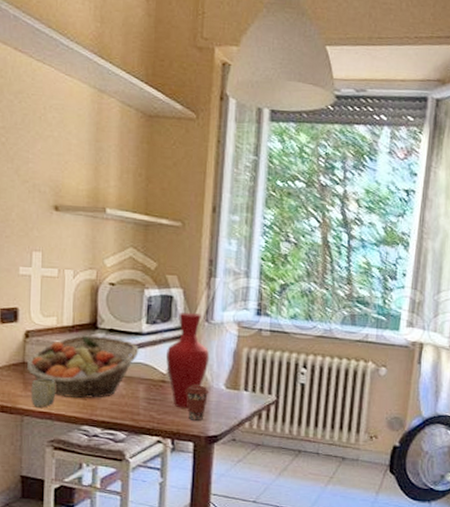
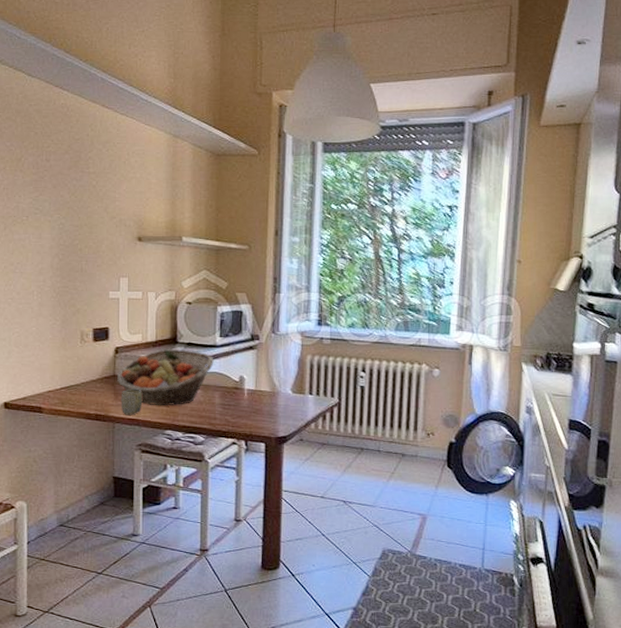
vase: present [166,313,210,409] -> none [238,326,277,412]
coffee cup: present [186,386,209,421] -> none [257,391,278,423]

